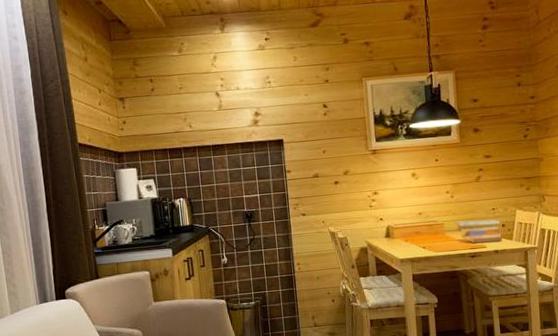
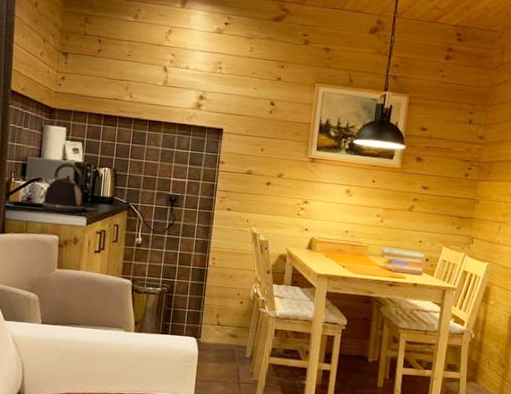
kettle: none [127,200,167,249] -> present [41,162,84,213]

